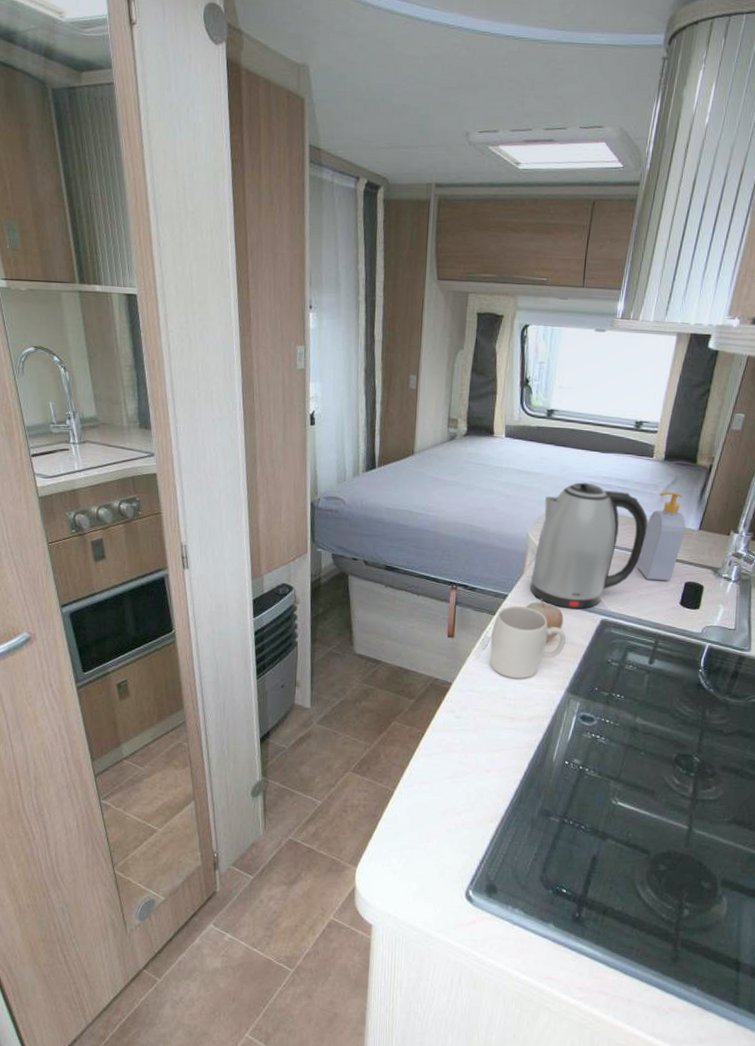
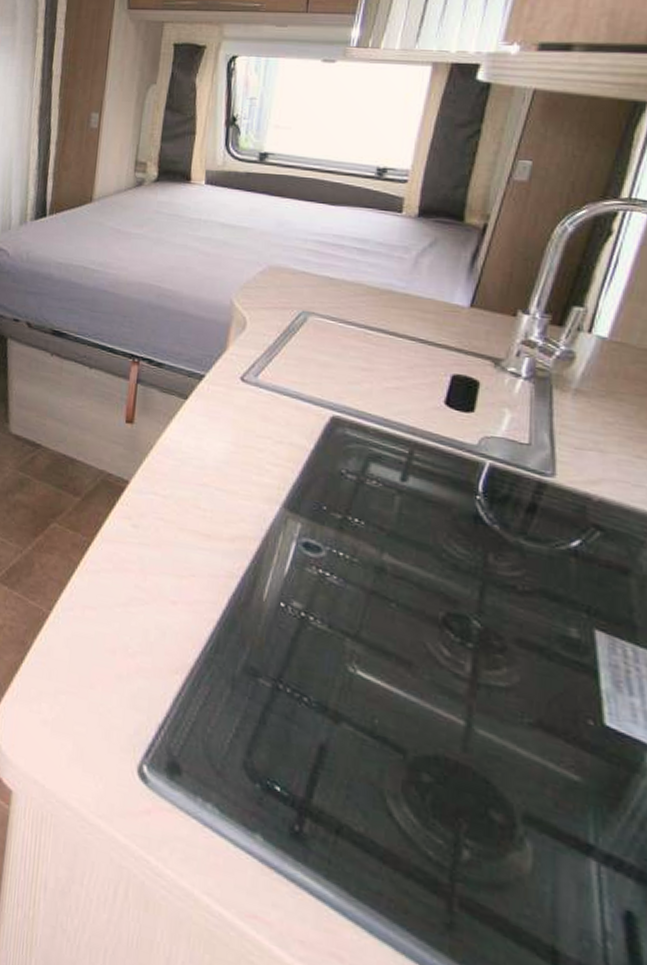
mug: present [489,605,566,679] -> none [178,389,282,485]
fruit: present [526,599,564,642] -> none [228,383,280,439]
kettle: present [530,482,648,609] -> none [234,240,397,401]
soap bottle: present [636,491,686,581] -> none [380,255,451,372]

